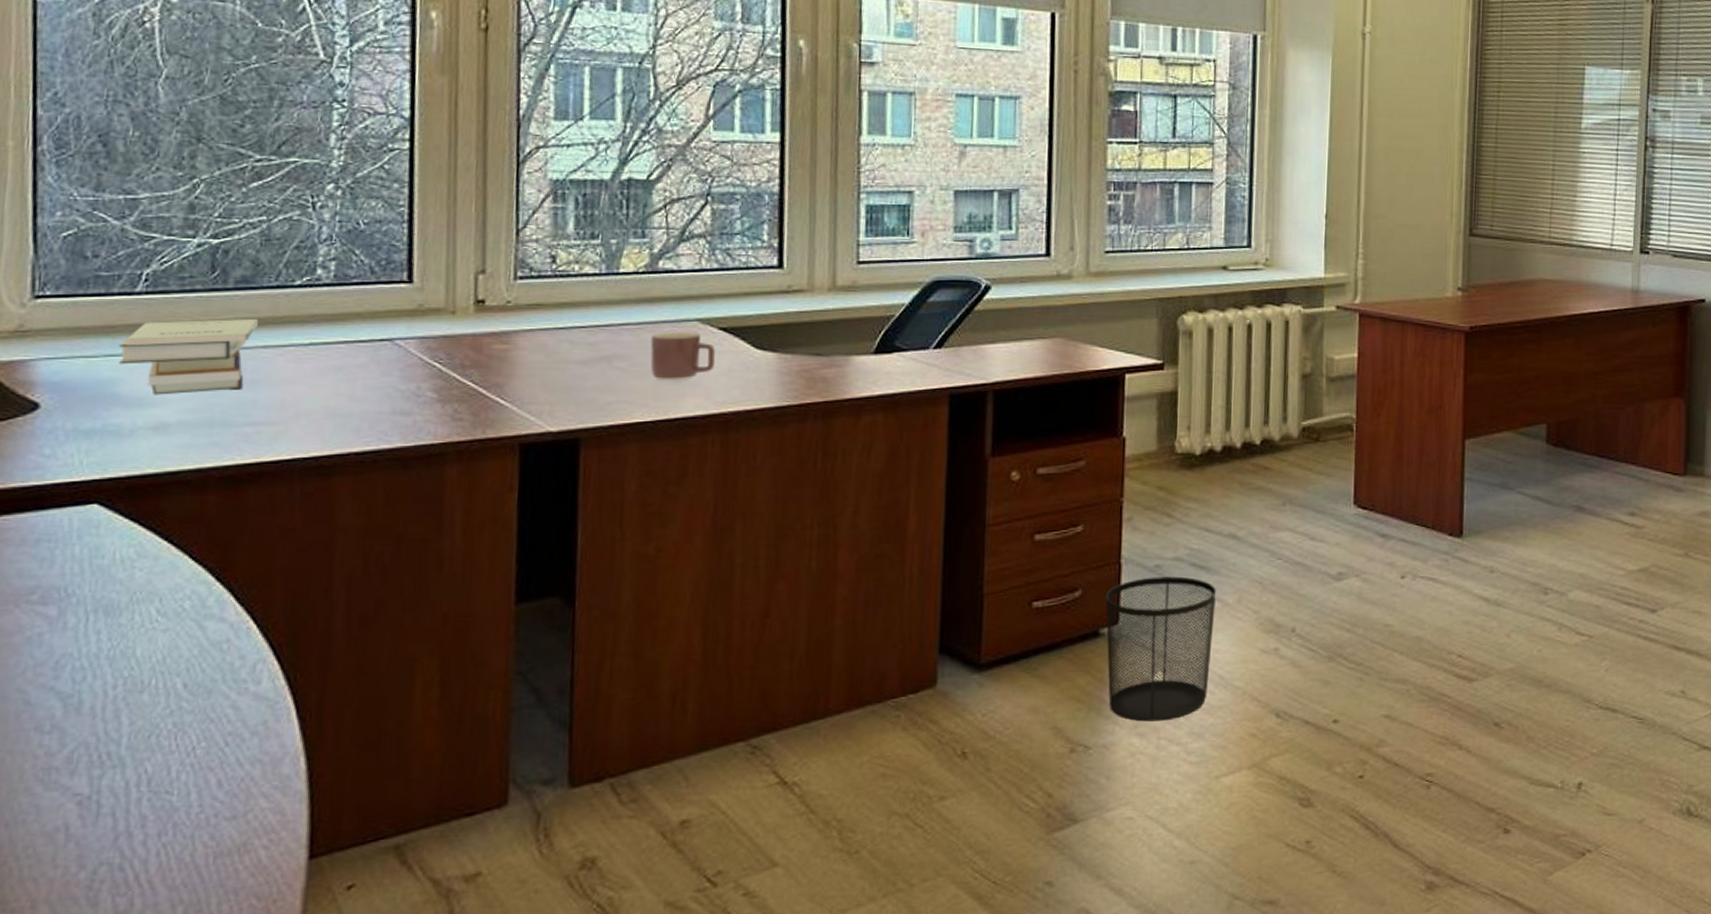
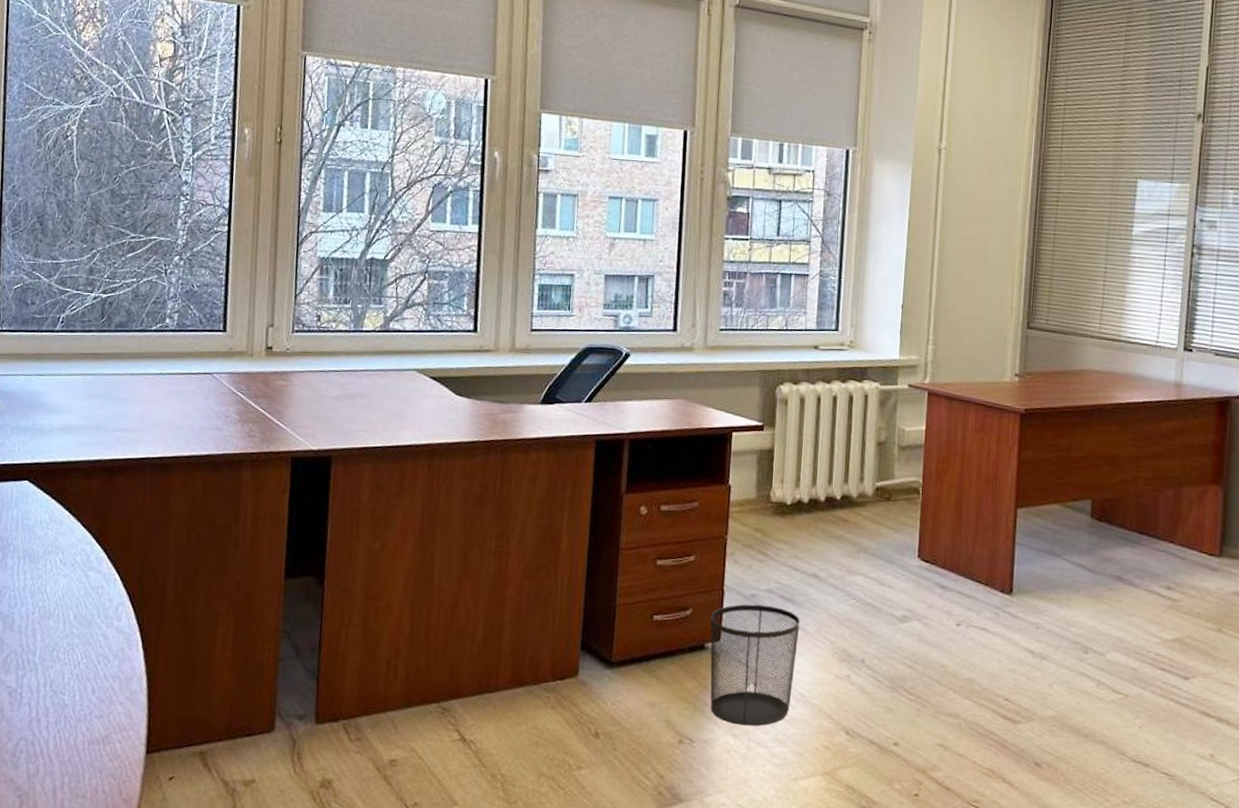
books: present [118,318,258,395] -> none [44,352,129,406]
mug: present [650,331,715,382] -> none [381,378,427,417]

